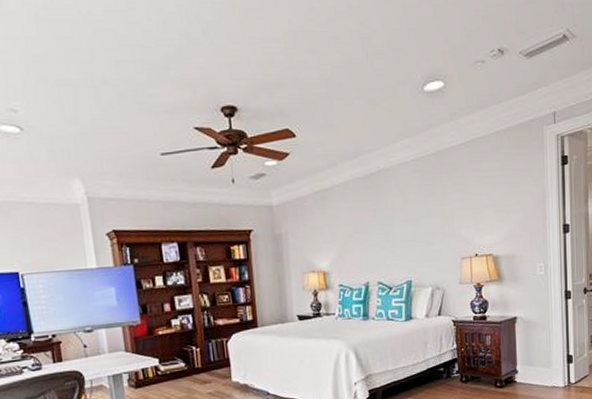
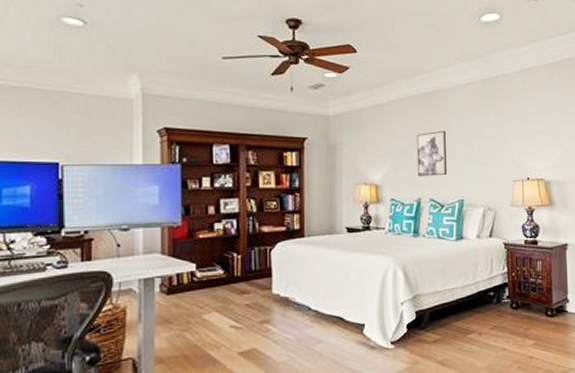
wall art: none [361,211,394,261] -> present [416,130,447,176]

